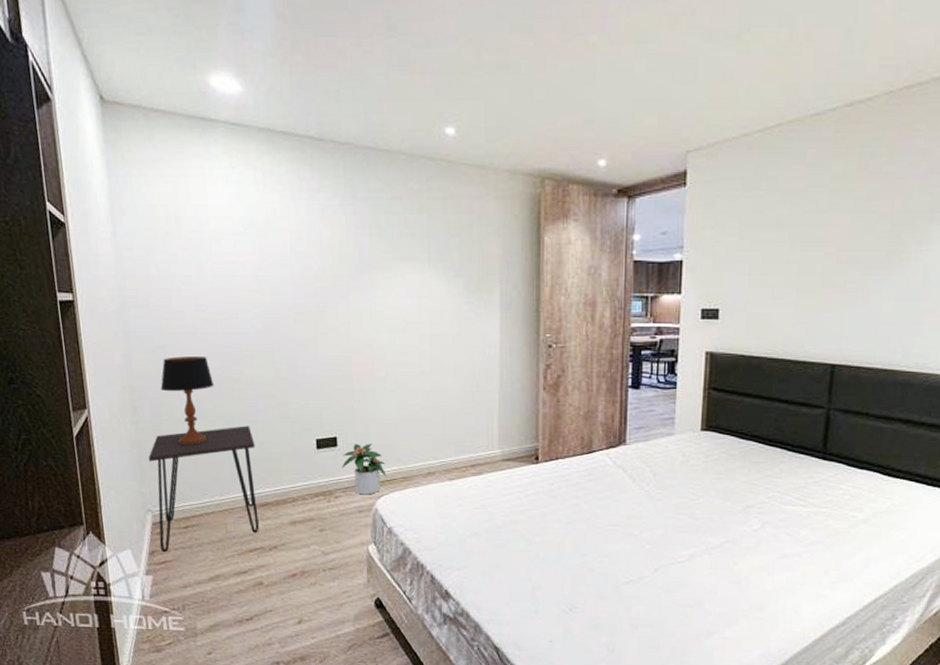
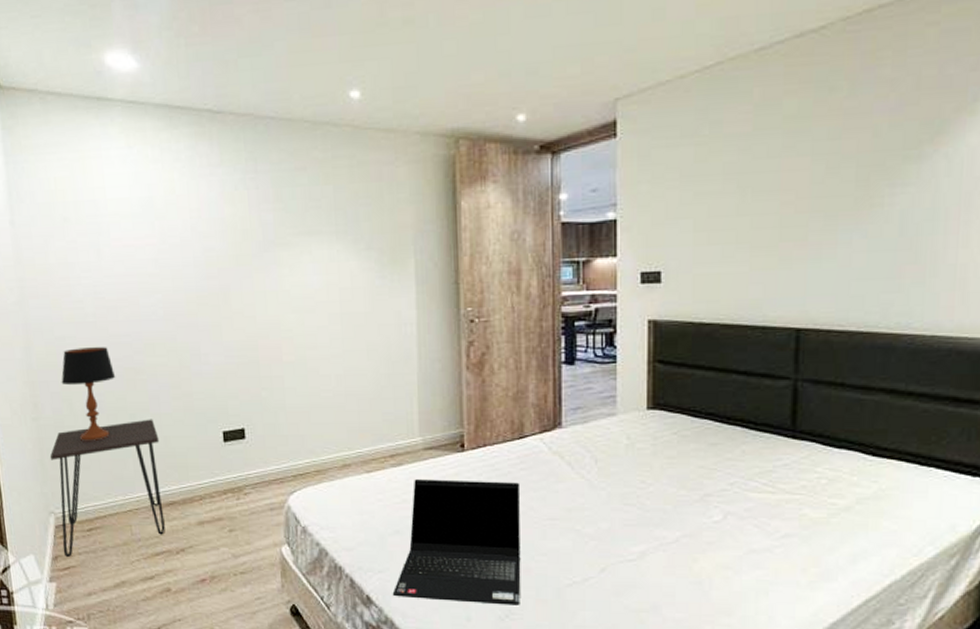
potted plant: present [342,443,385,495] -> none [251,435,298,491]
laptop computer: none [469,487,587,600] -> present [392,479,521,605]

